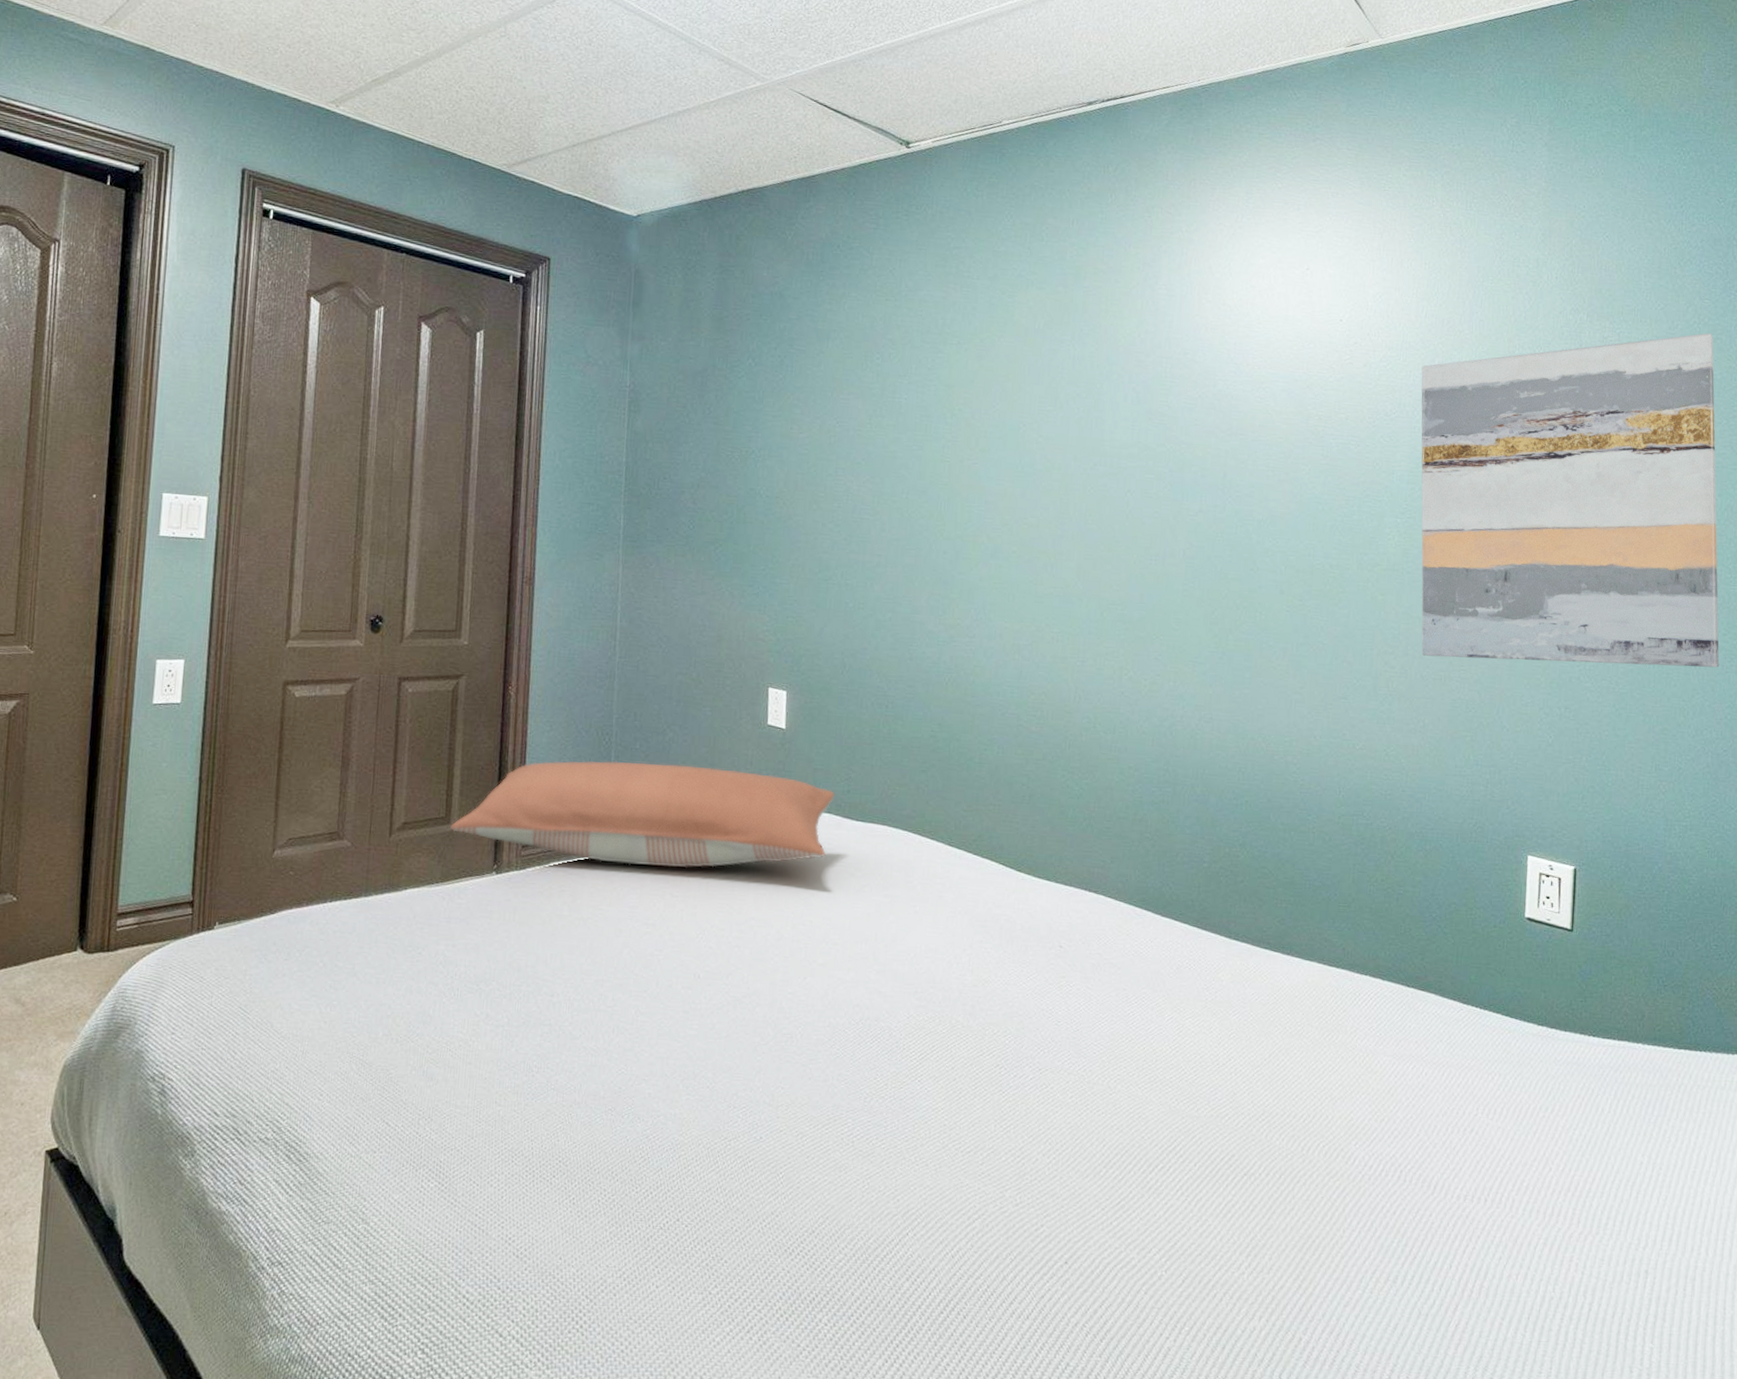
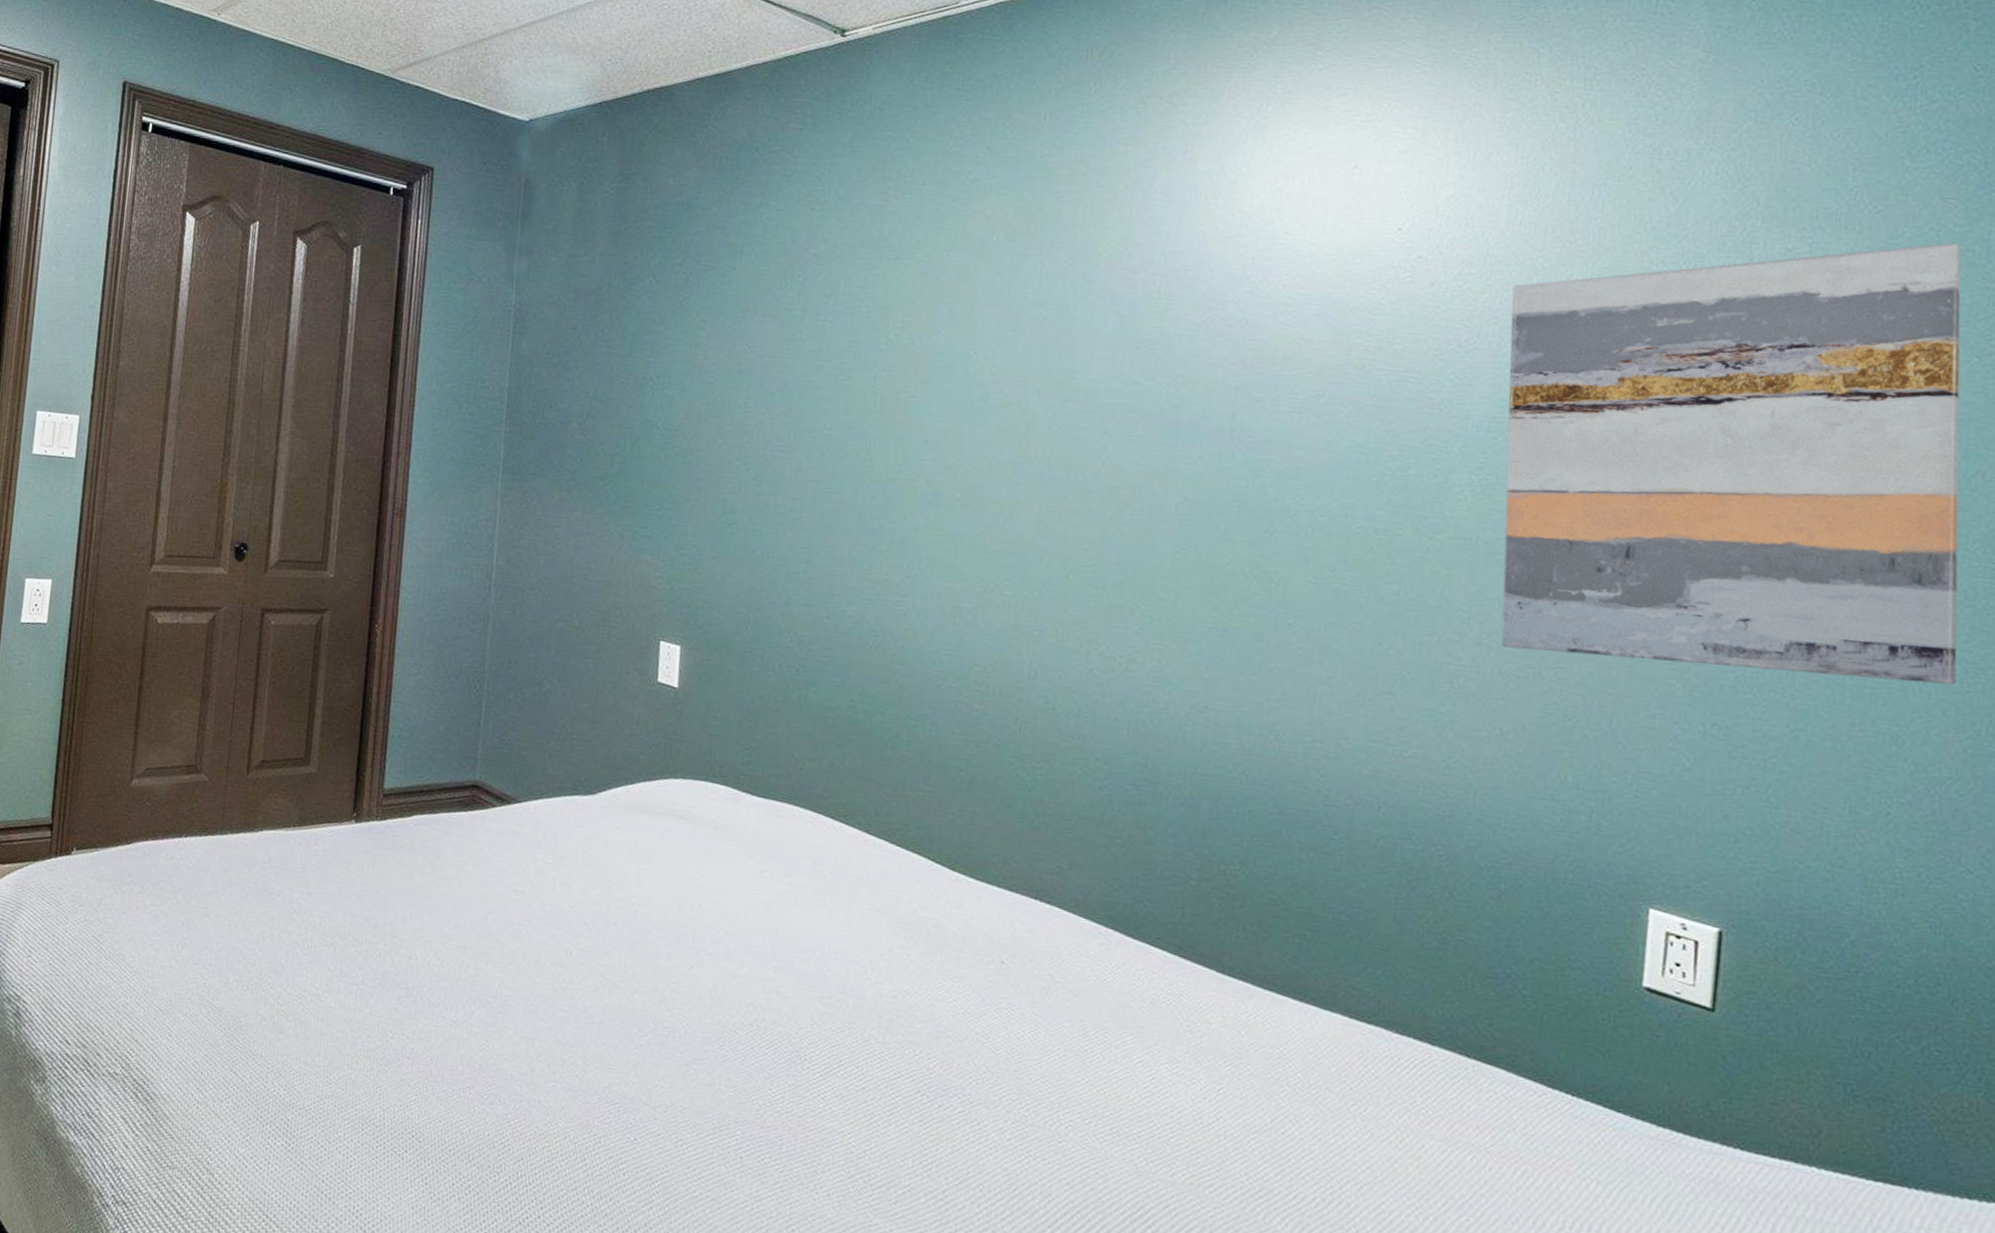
pillow: present [450,761,835,868] -> none [309,706,733,837]

